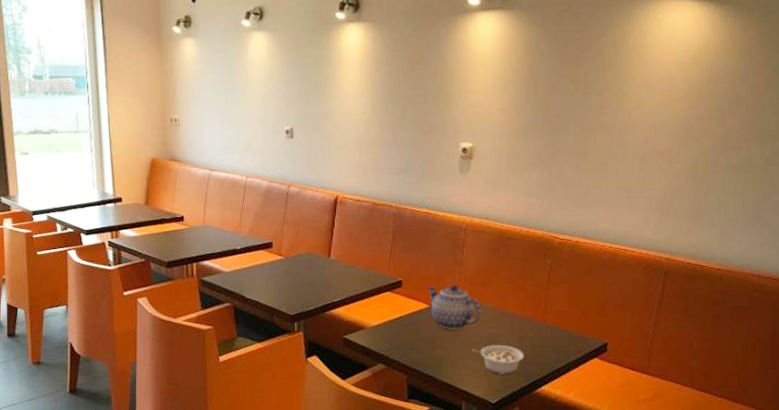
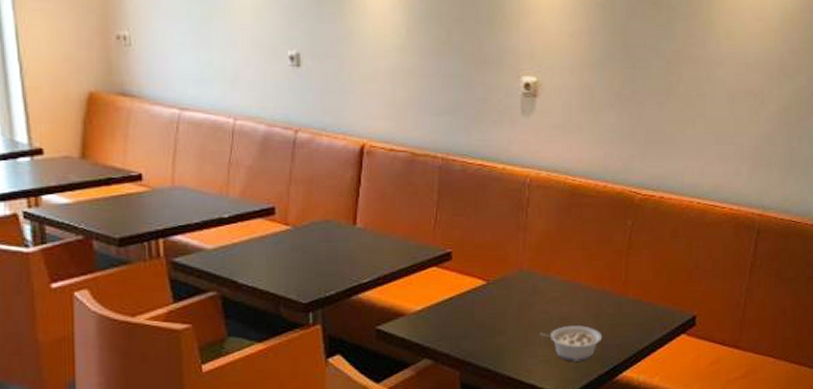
teapot: present [428,284,482,331] -> none [484,254,551,312]

